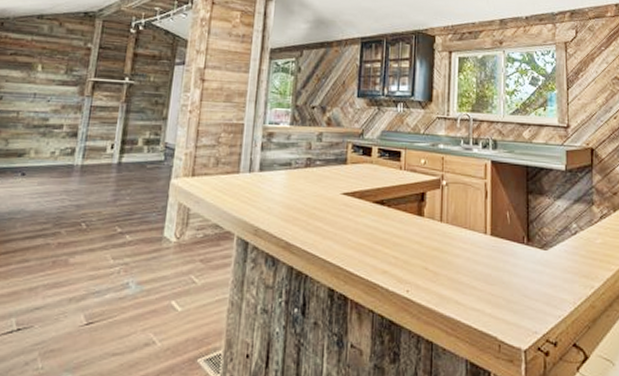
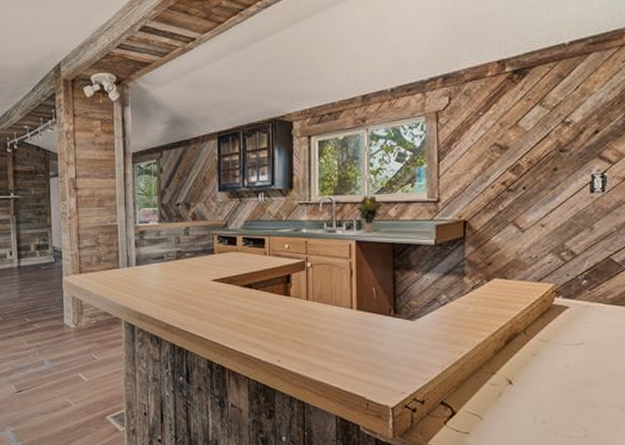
potted plant: none [494,115,517,153] -> present [357,195,382,232]

